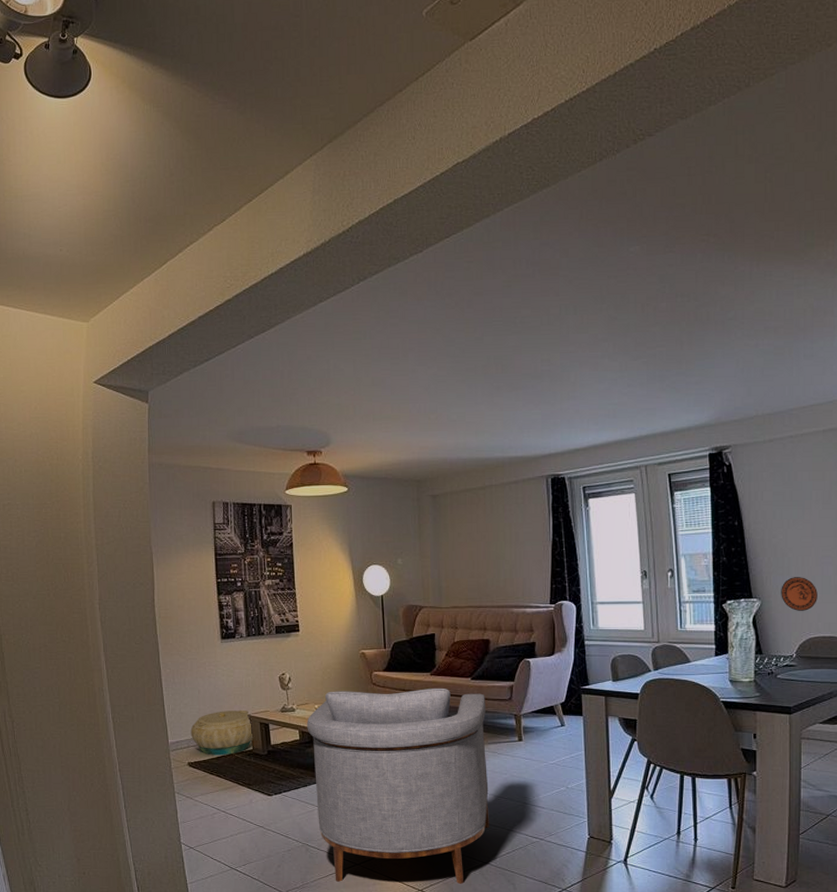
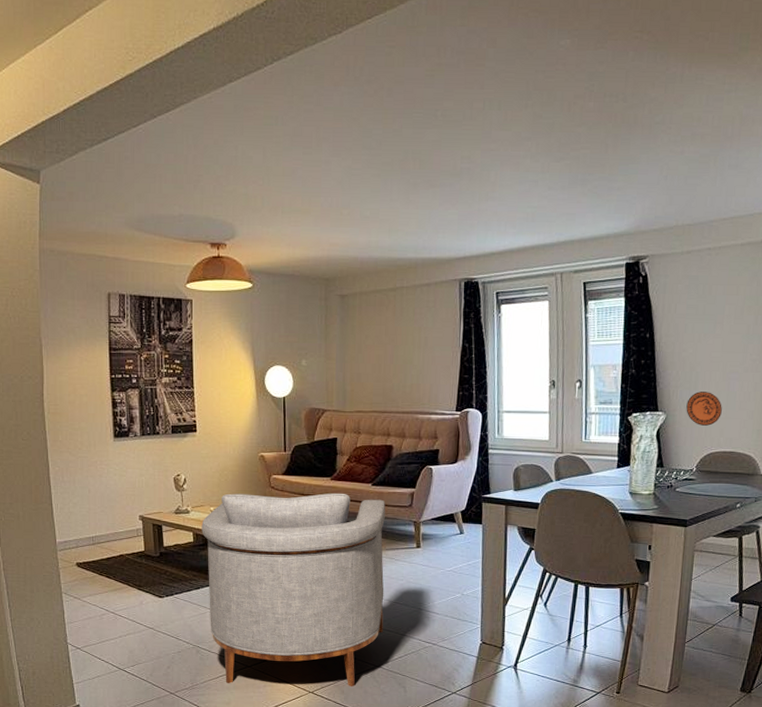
basket: present [190,709,255,756] -> none [79,510,147,557]

